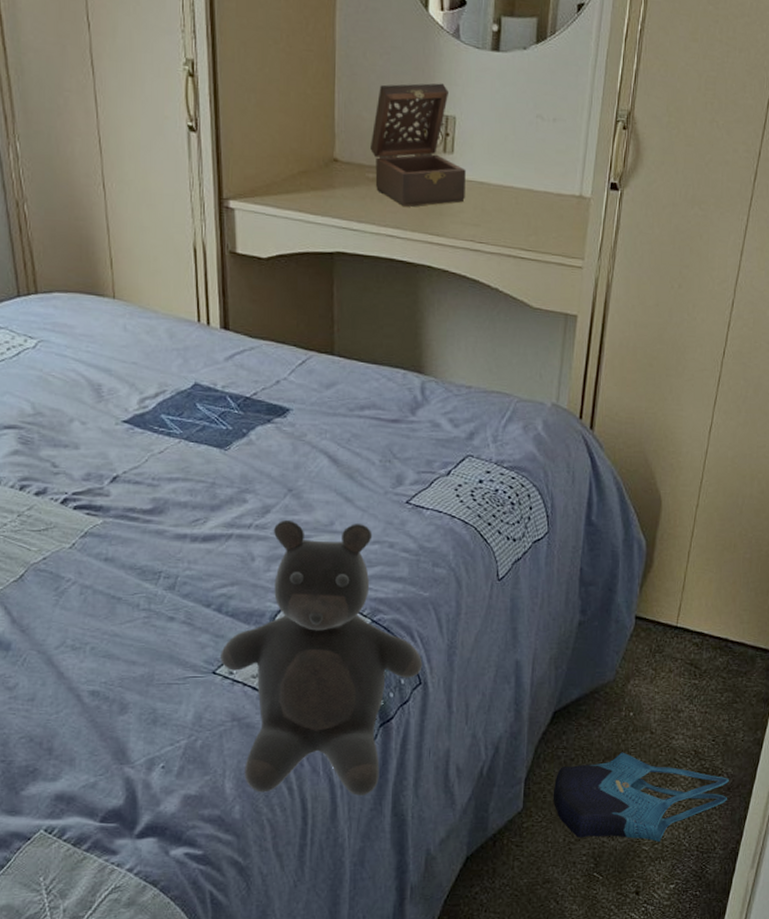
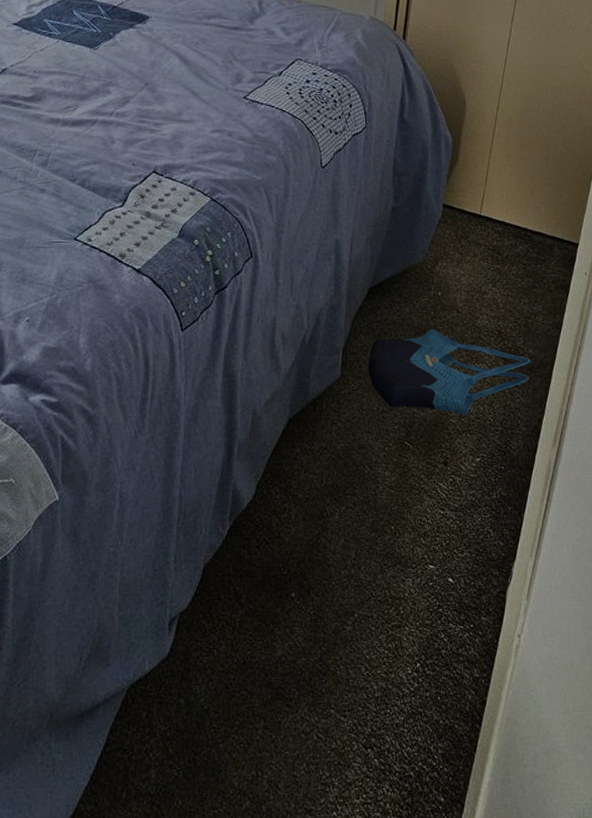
teddy bear: present [220,519,423,796] -> none [81,109,254,356]

